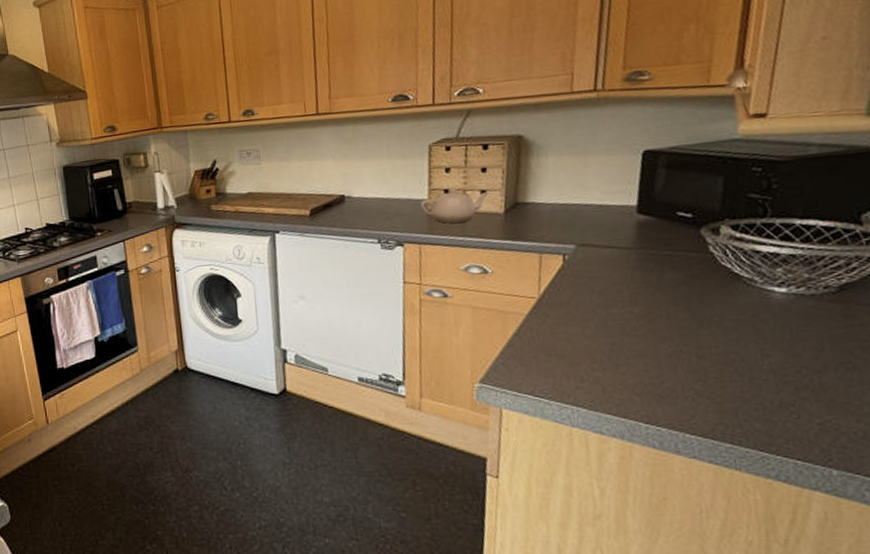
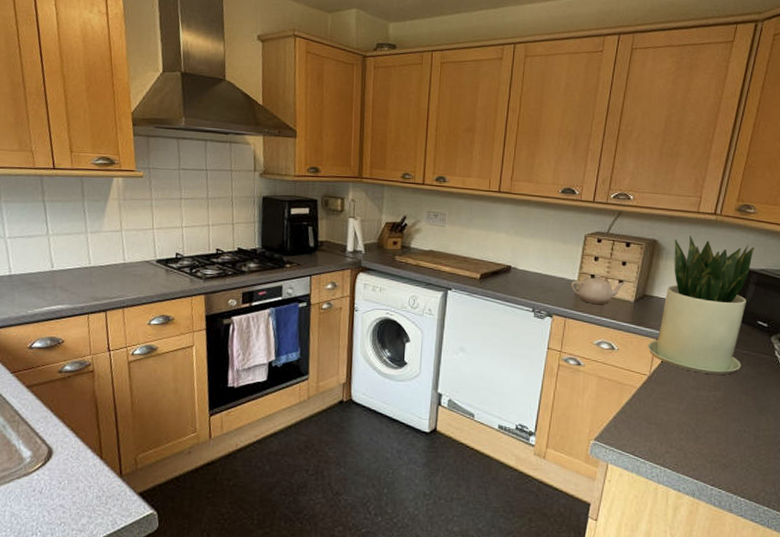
planter: none [530,119,664,287] -> present [648,235,755,375]

